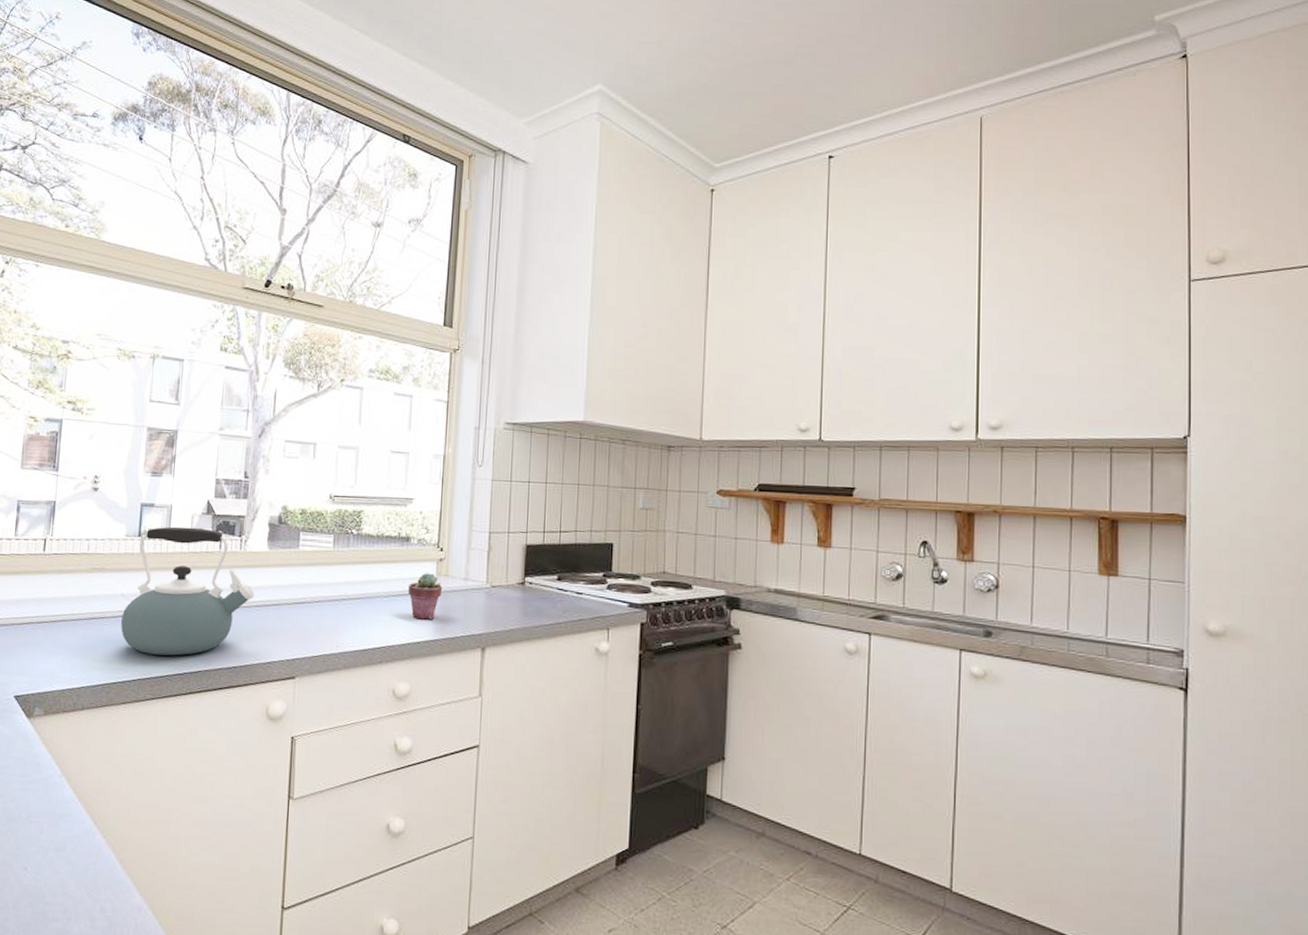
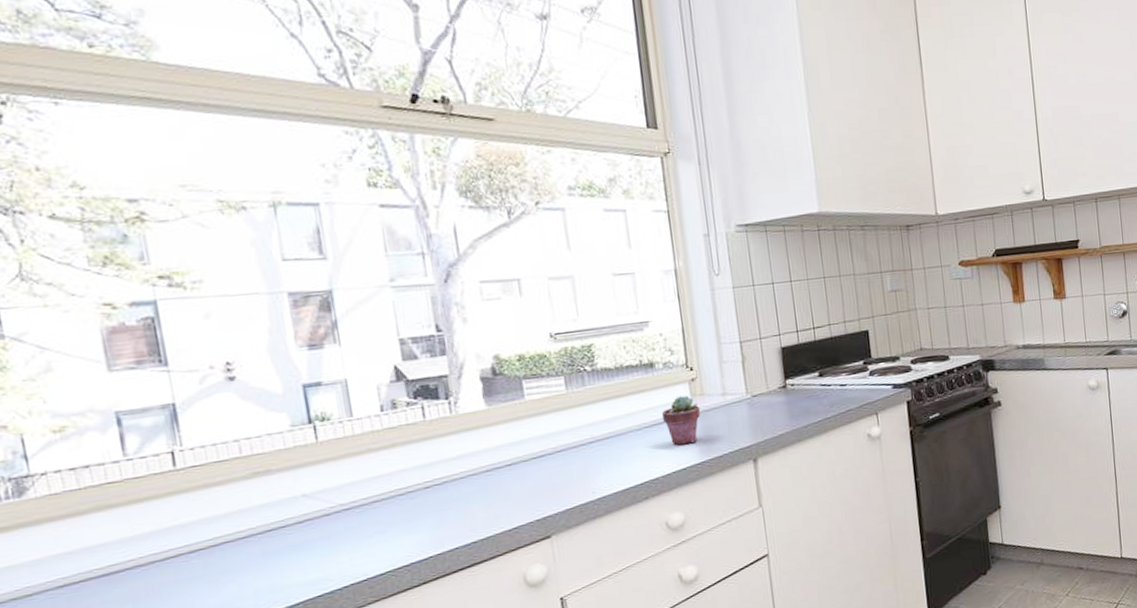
kettle: present [121,526,255,656] -> none [309,397,481,554]

